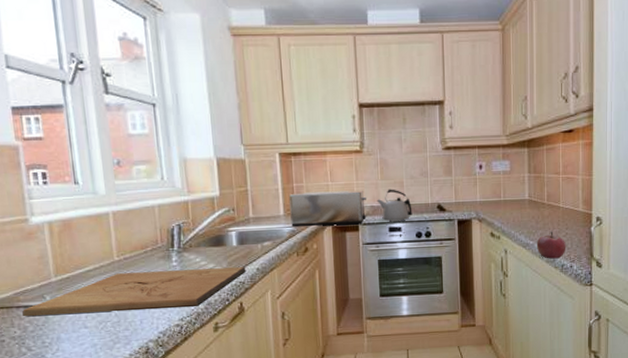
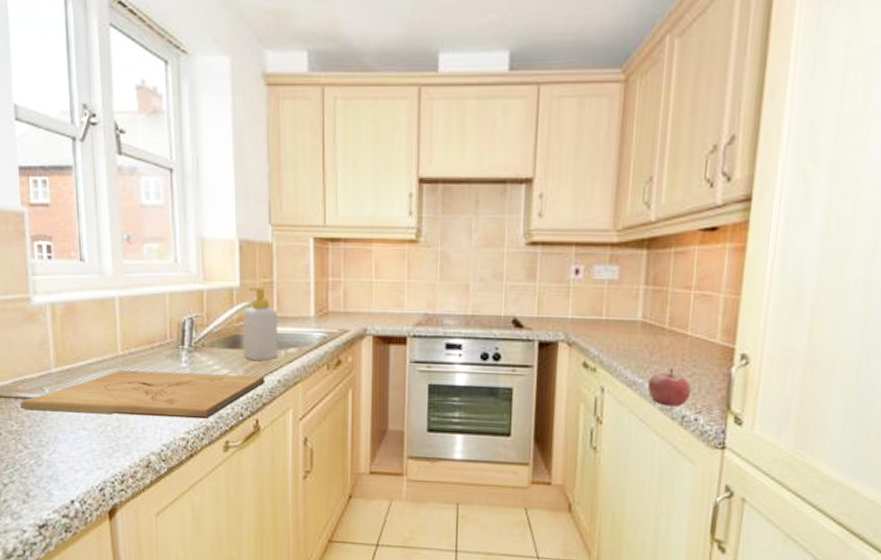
soap bottle: none [224,195,256,255] -> present [243,287,279,362]
toaster: present [289,190,366,226] -> none [323,289,419,336]
kettle: present [376,189,413,222] -> none [432,293,478,337]

